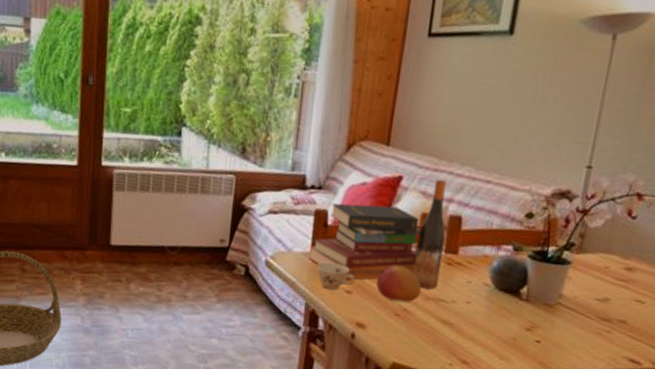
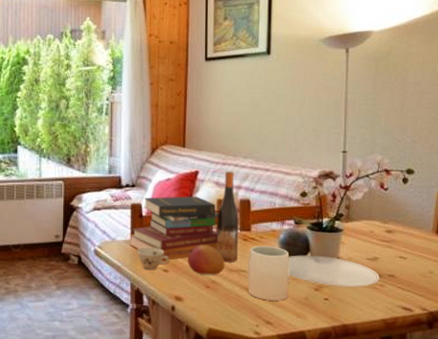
mug: none [444,272,502,339] -> present [248,245,291,301]
plate: none [498,287,608,332] -> present [289,255,380,288]

